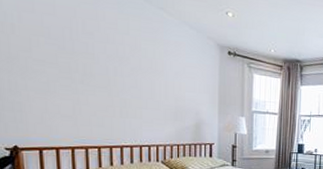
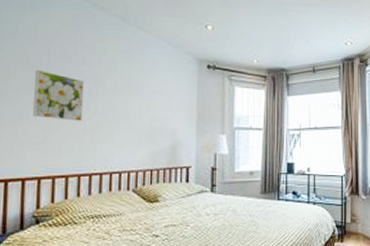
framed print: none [57,43,111,97] -> present [32,69,85,121]

